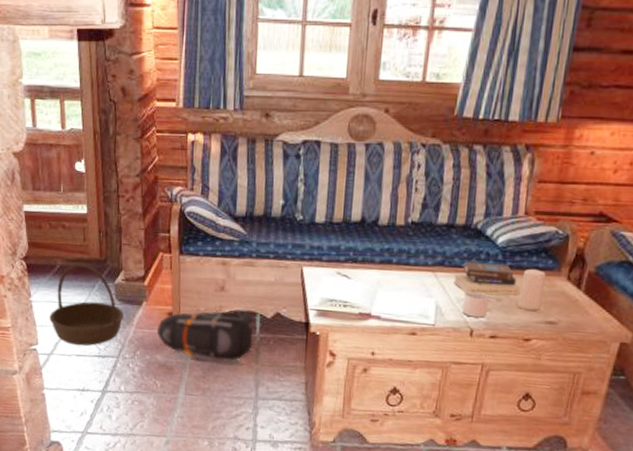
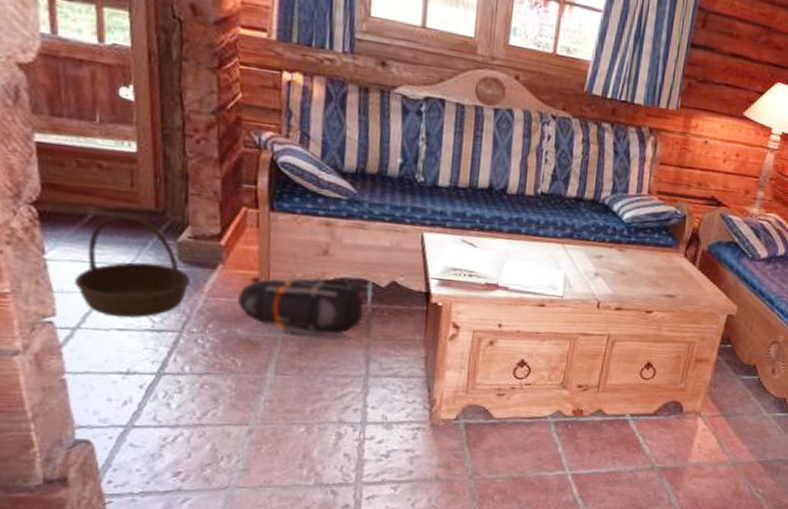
books: present [453,261,519,296] -> none [582,235,643,270]
mug: present [461,291,498,318] -> none [589,264,623,291]
candle: present [517,268,546,311] -> none [640,244,666,285]

